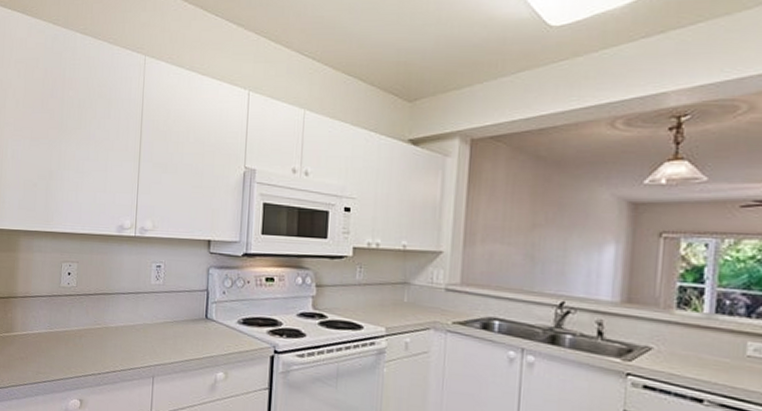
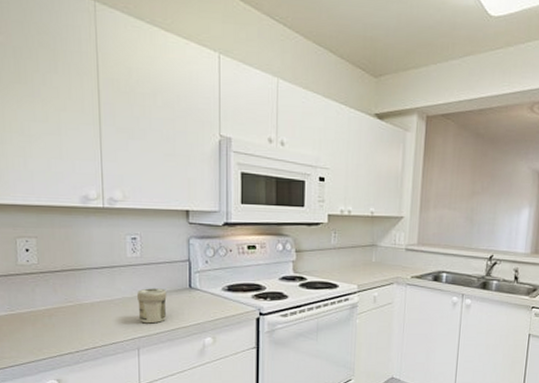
jar: none [156,316,184,352] -> present [137,288,167,324]

